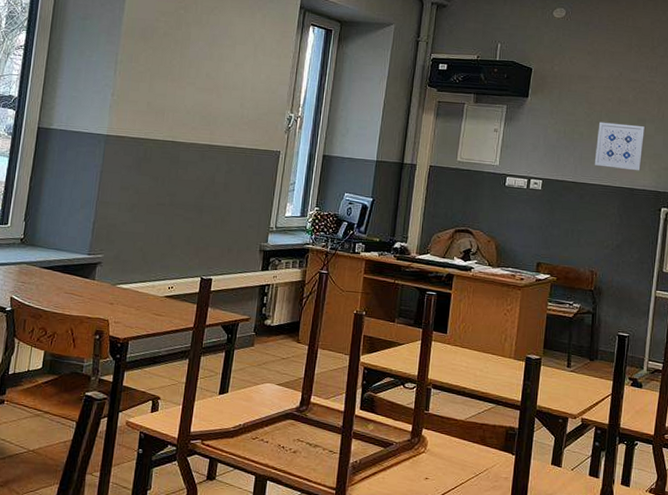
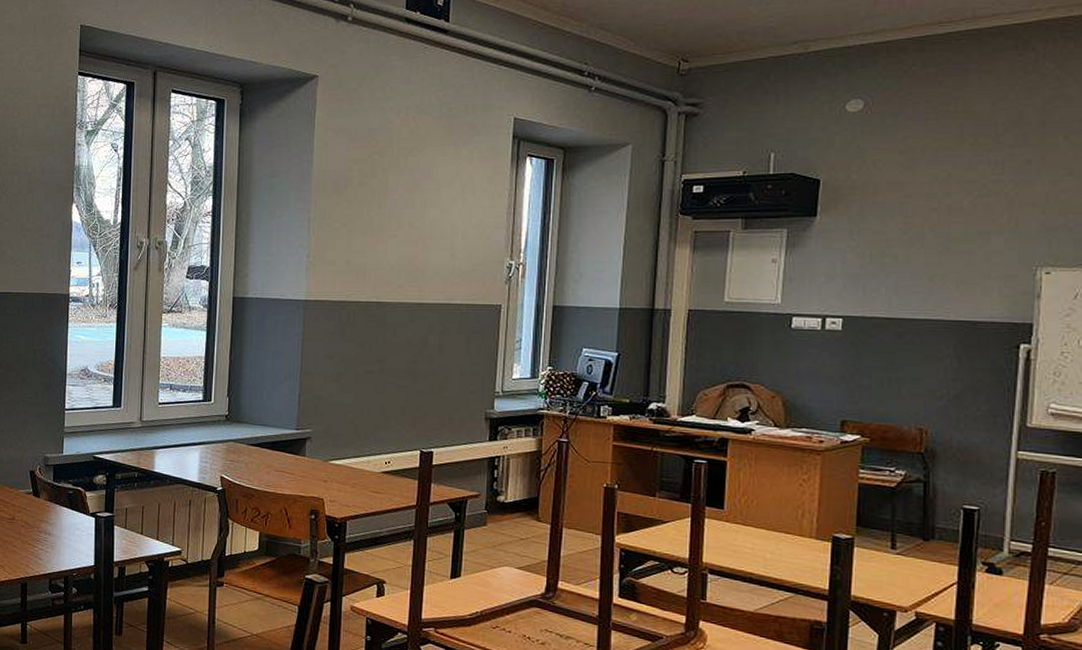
wall art: present [594,122,646,171] -> none [916,239,991,299]

